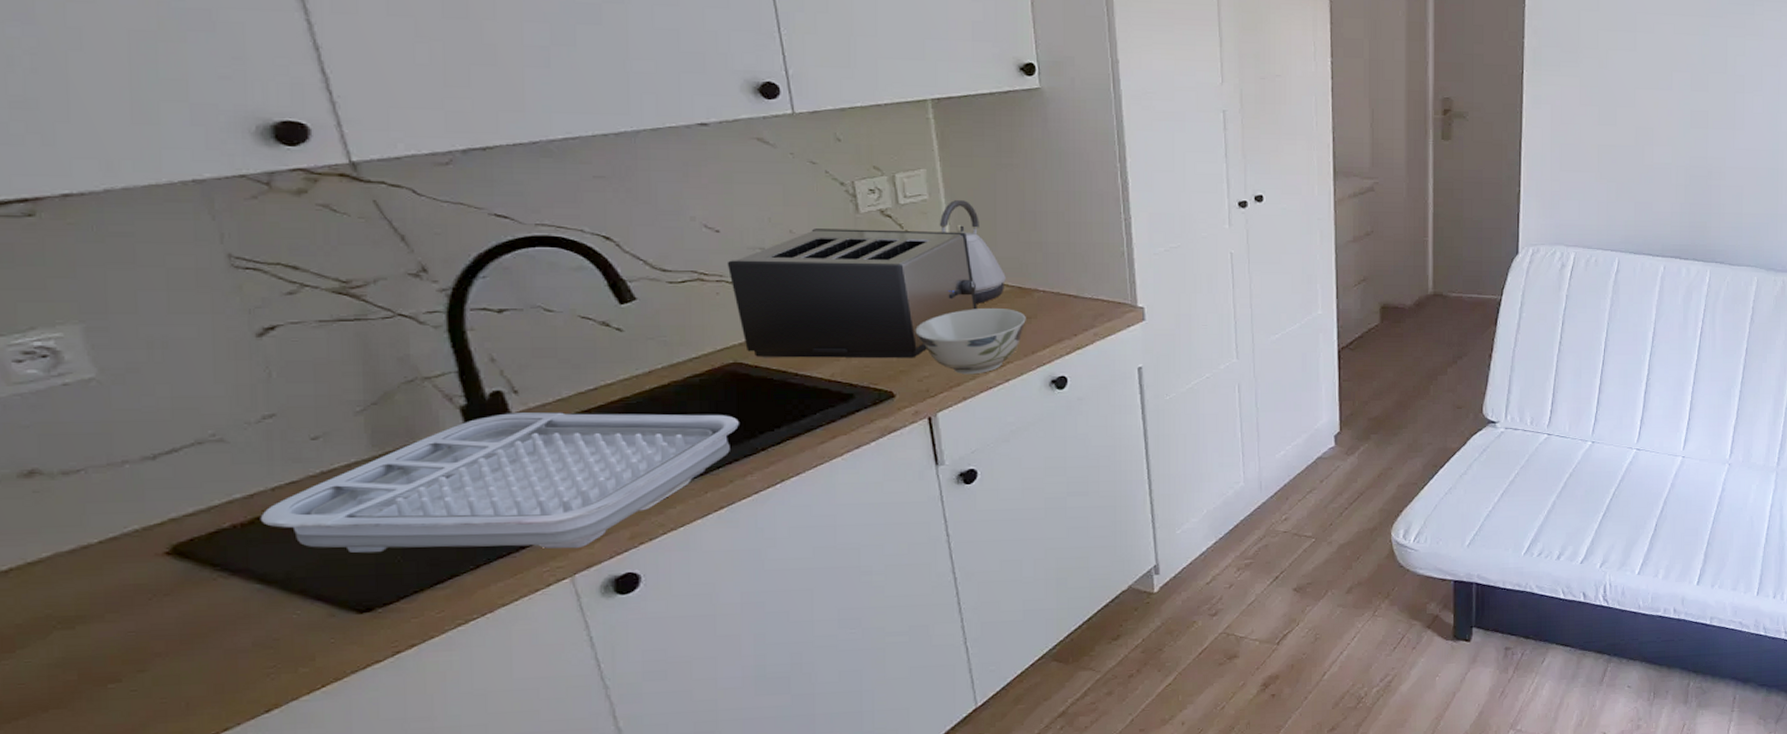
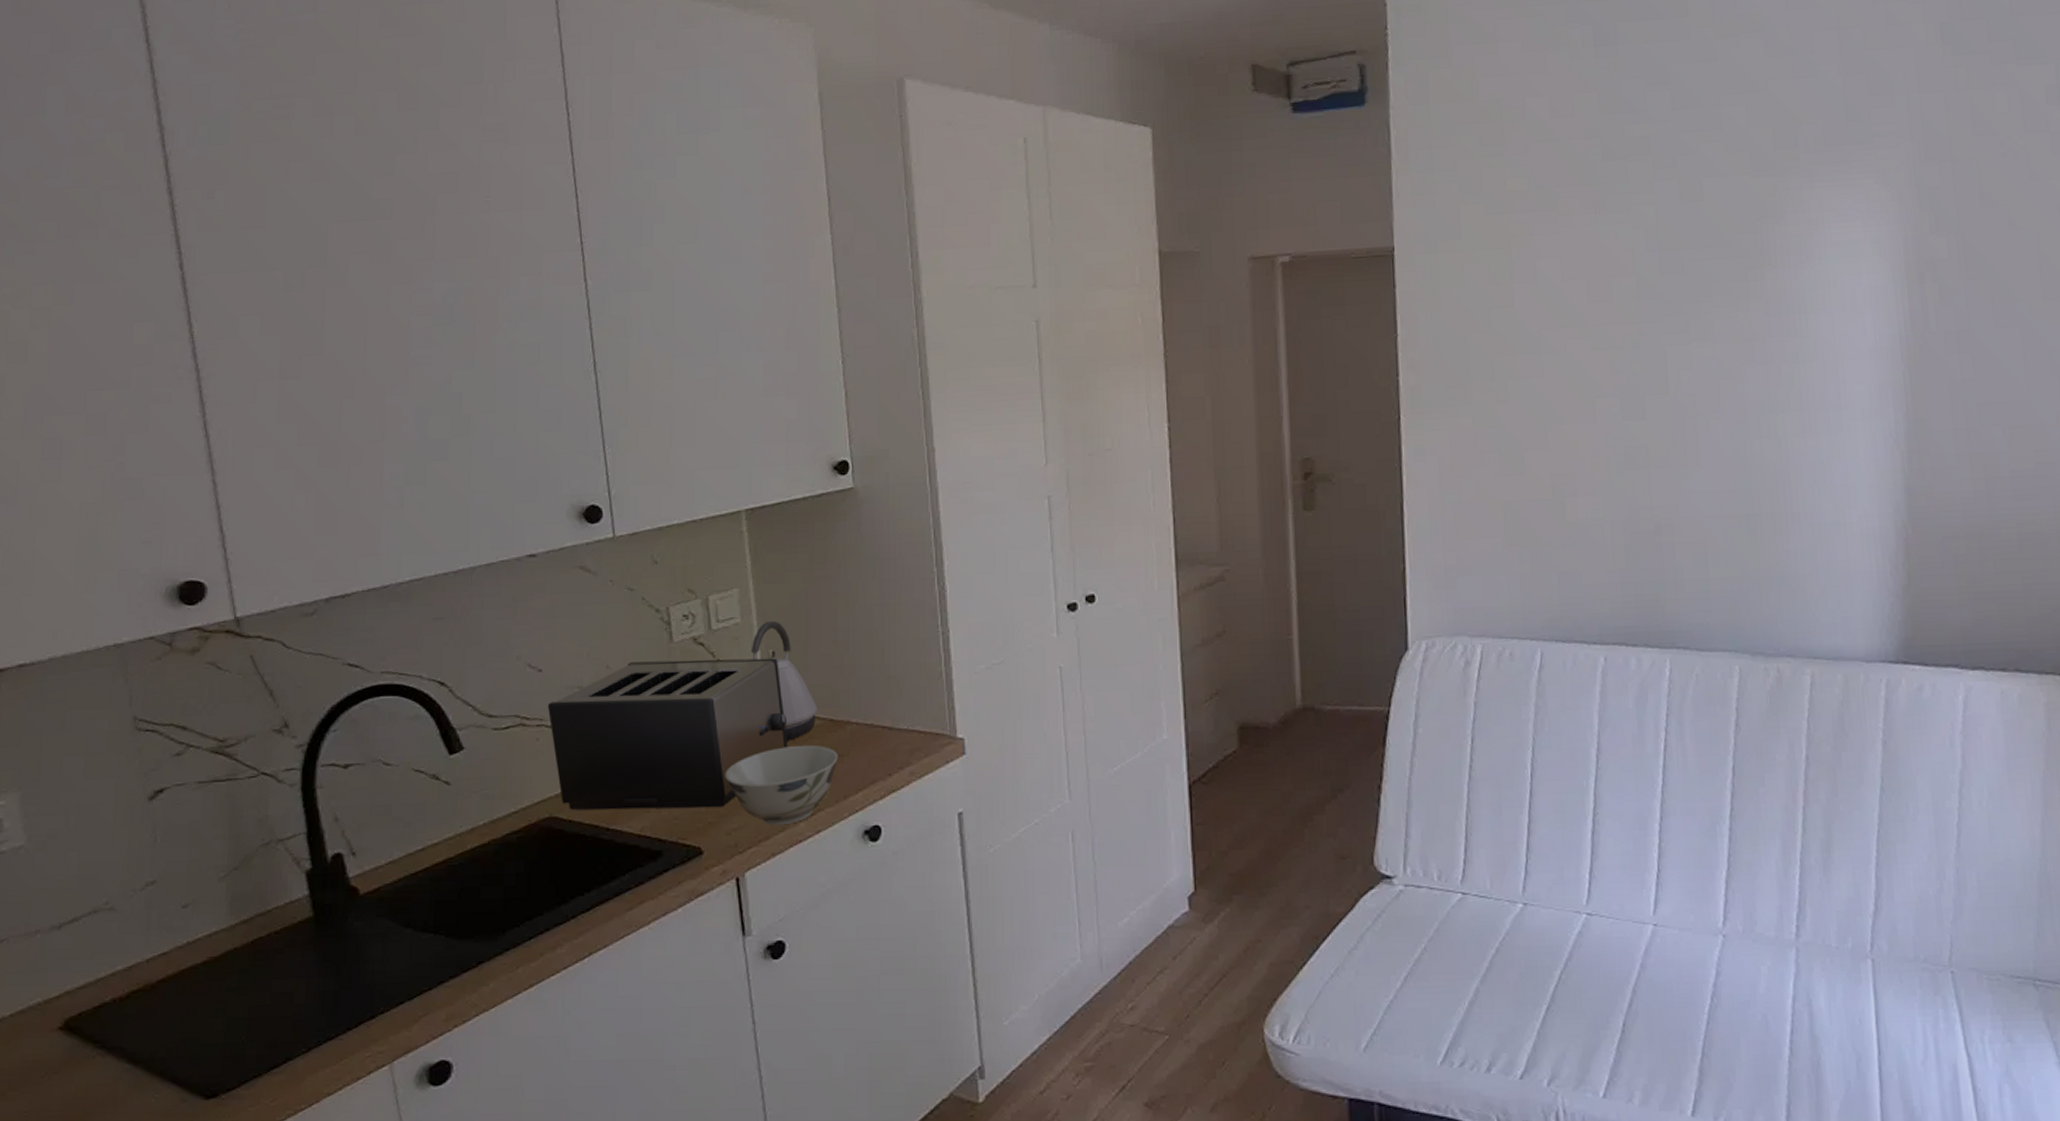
dish rack: present [260,412,739,553] -> none [135,876,551,1032]

